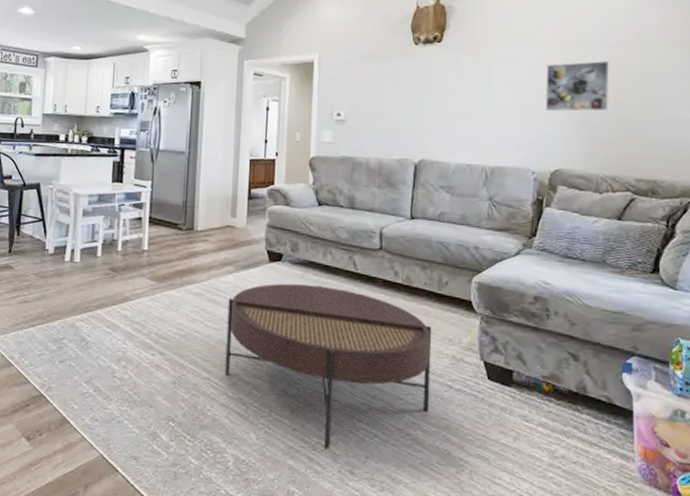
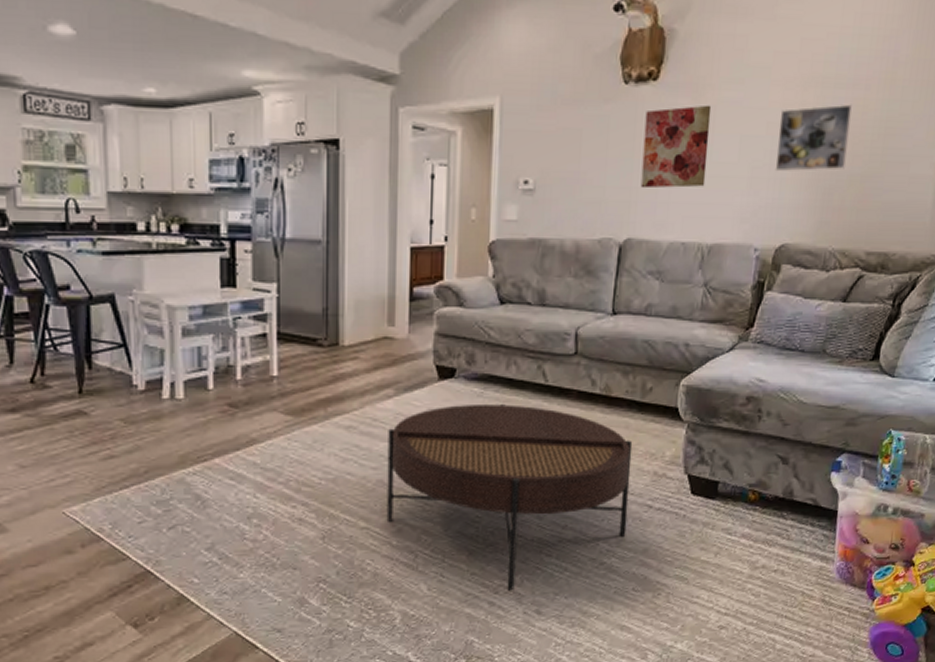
wall art: none [431,60,487,122] -> present [640,104,712,189]

